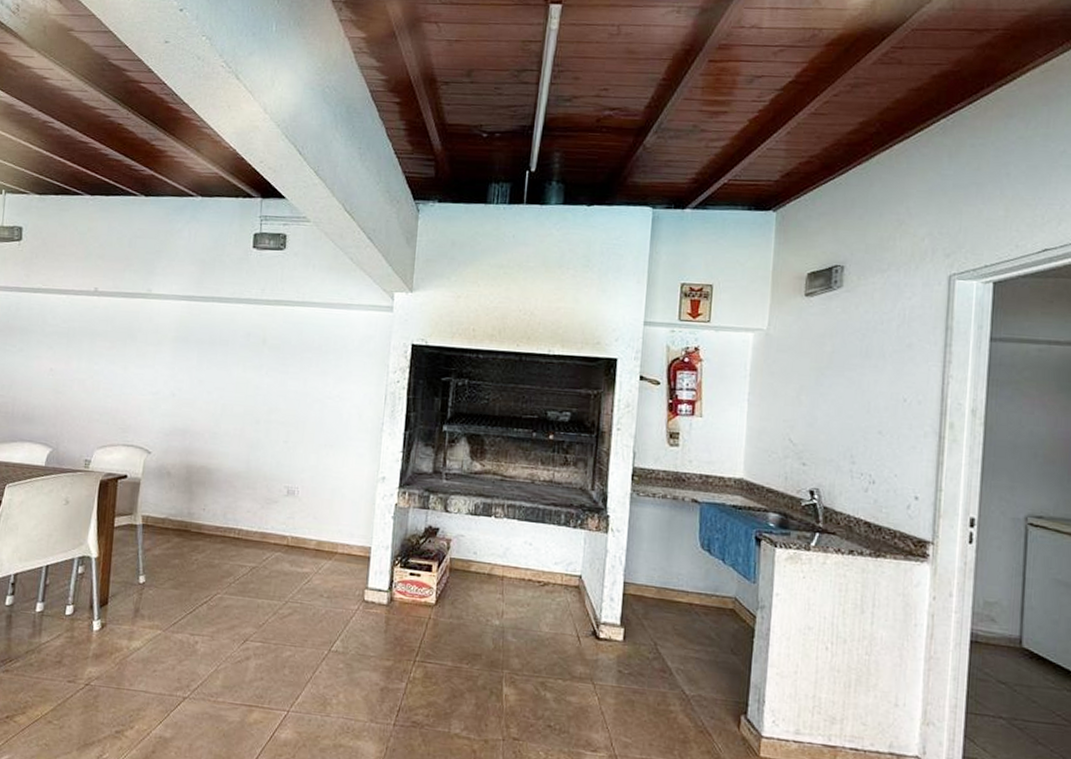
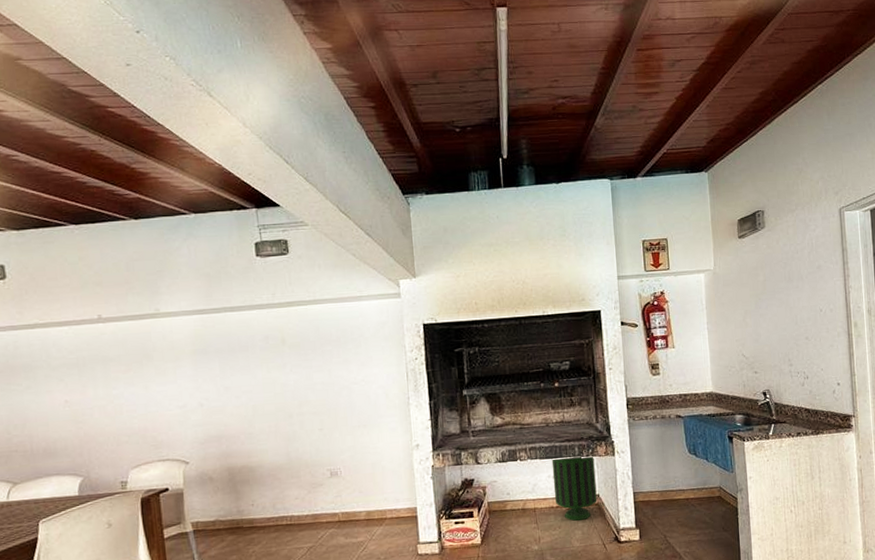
trash can: none [527,521,582,602] -> present [551,457,597,521]

